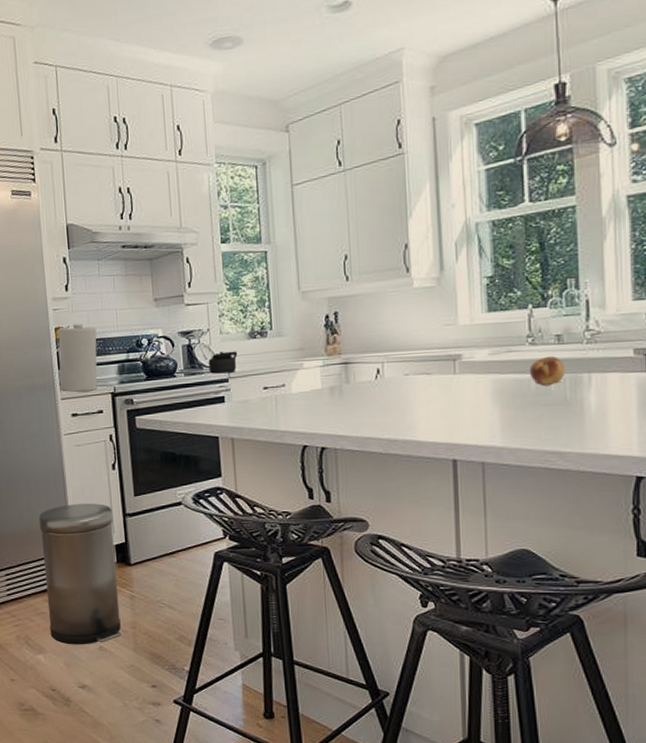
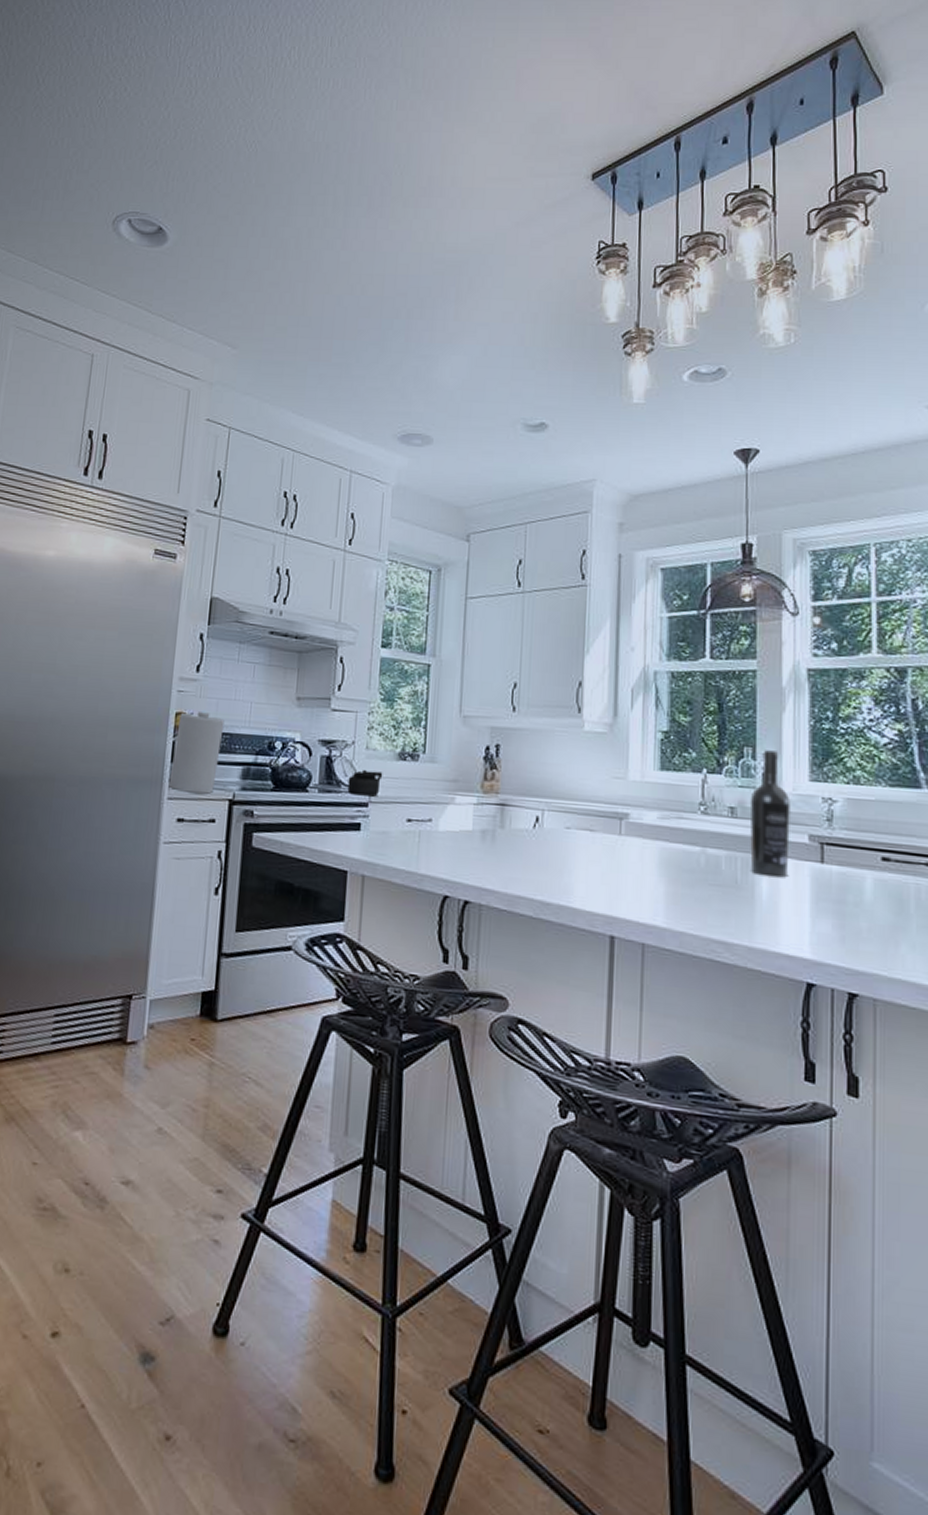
pedal bin: present [38,503,122,644] -> none [97,931,206,1124]
fruit: present [529,355,566,387] -> none [699,829,738,864]
wine bottle: none [575,278,616,392] -> present [749,750,790,878]

